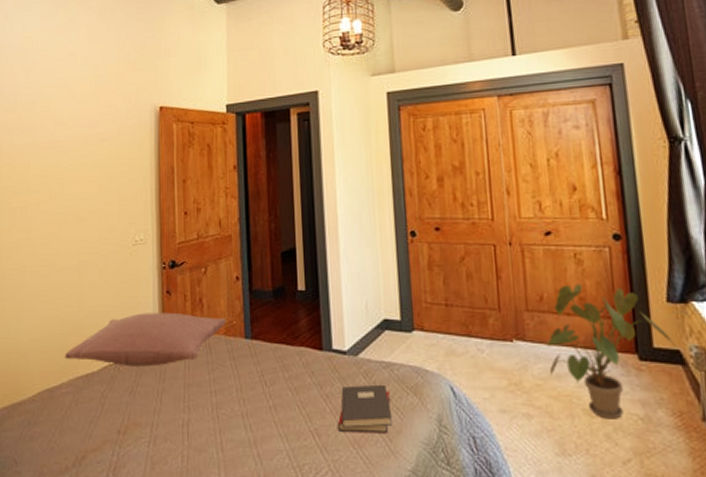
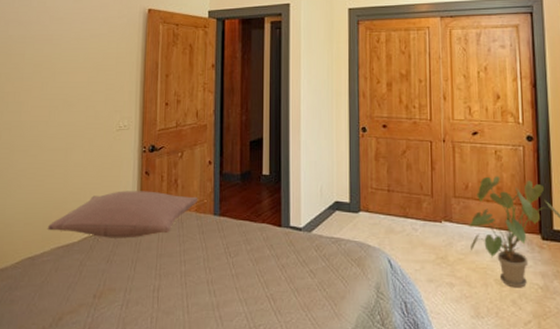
hardback book: present [337,384,393,434] -> none [290,256,338,299]

